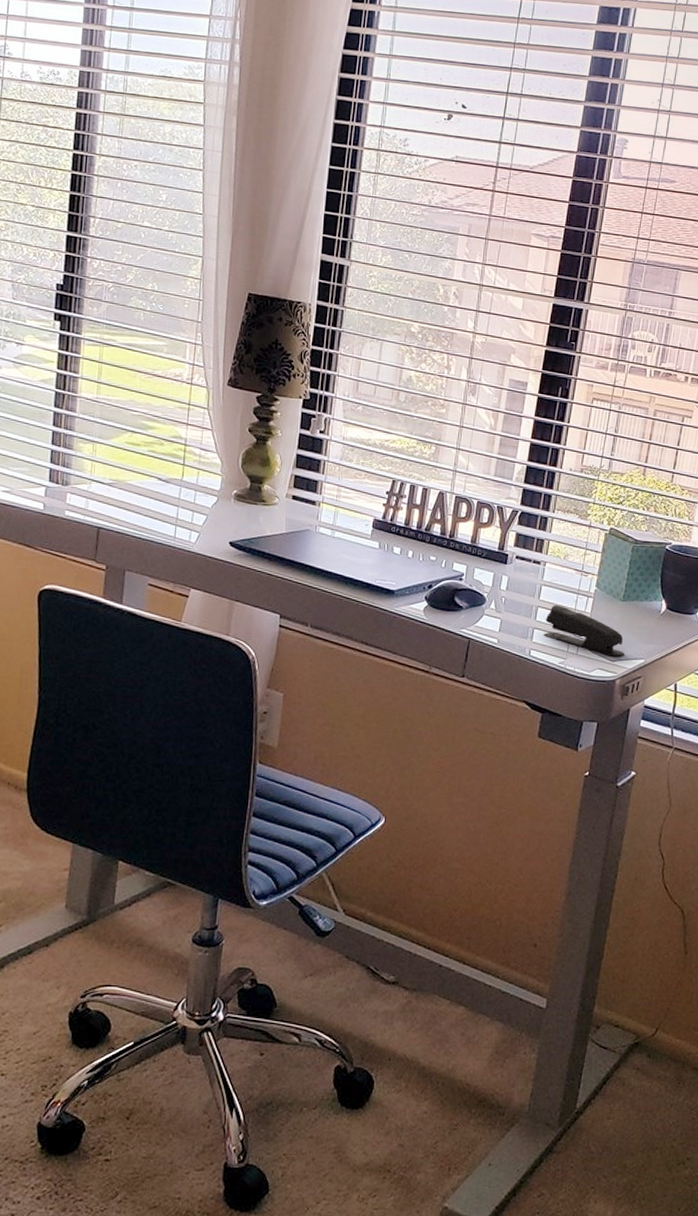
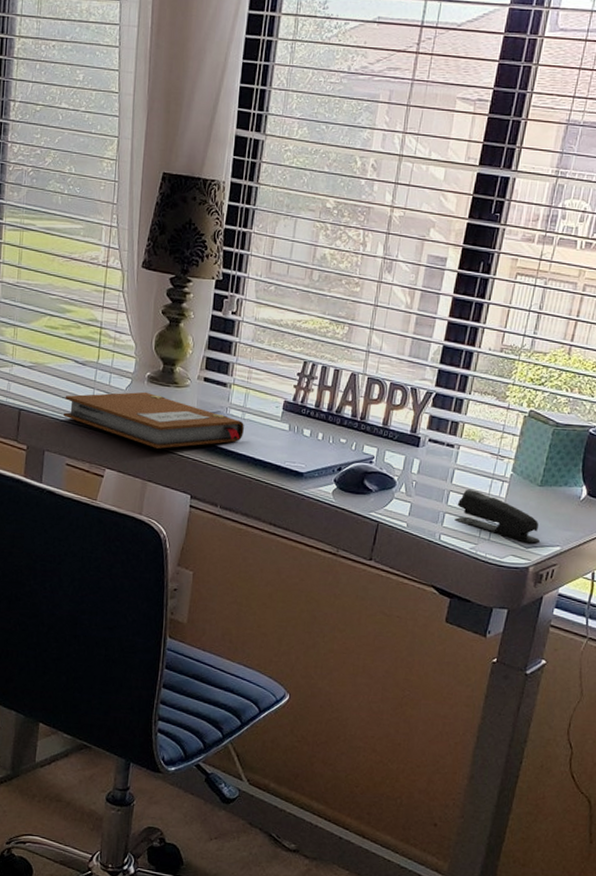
notebook: none [146,509,334,568] -> present [64,391,244,449]

